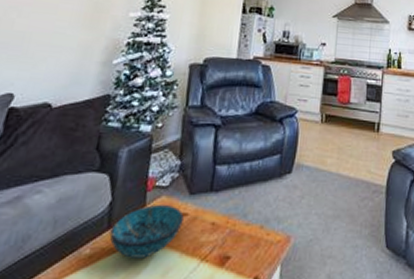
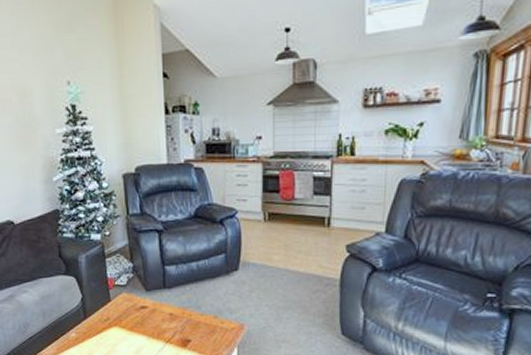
decorative bowl: present [109,204,184,258] -> none [87,299,145,340]

